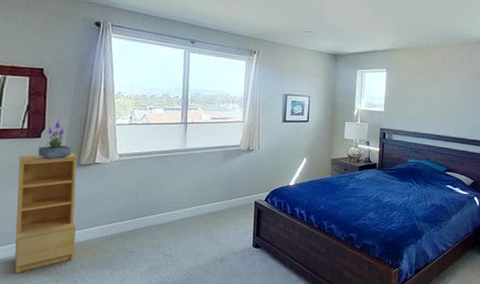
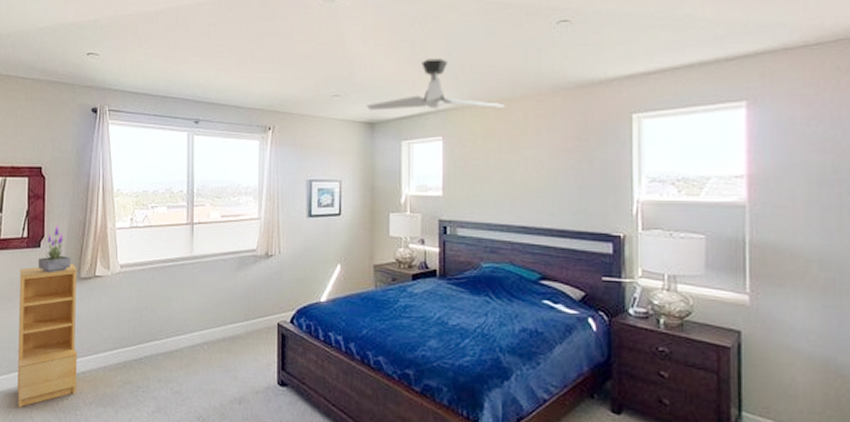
ceiling fan: none [332,11,431,52] -> present [366,58,506,111]

